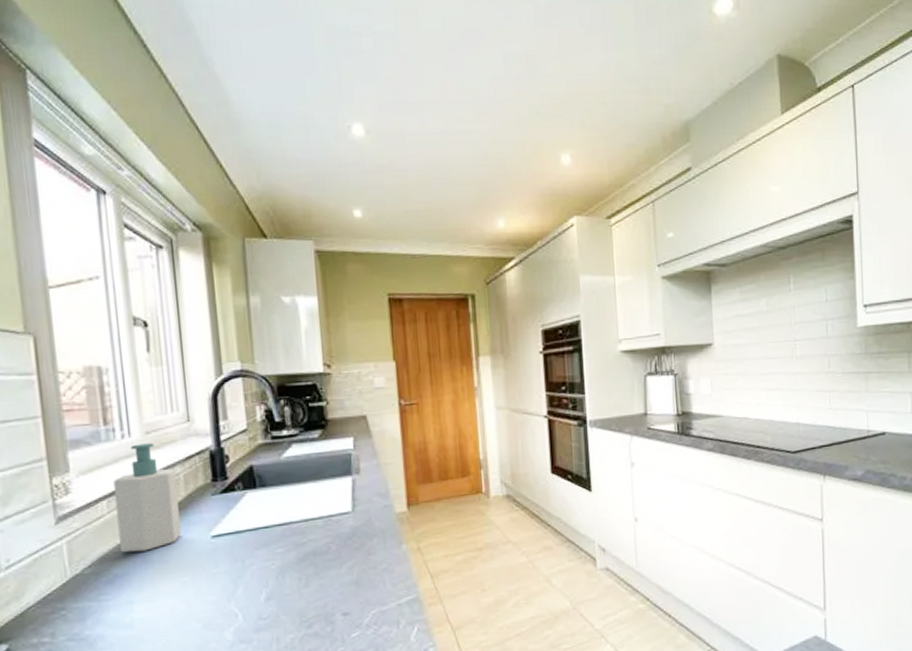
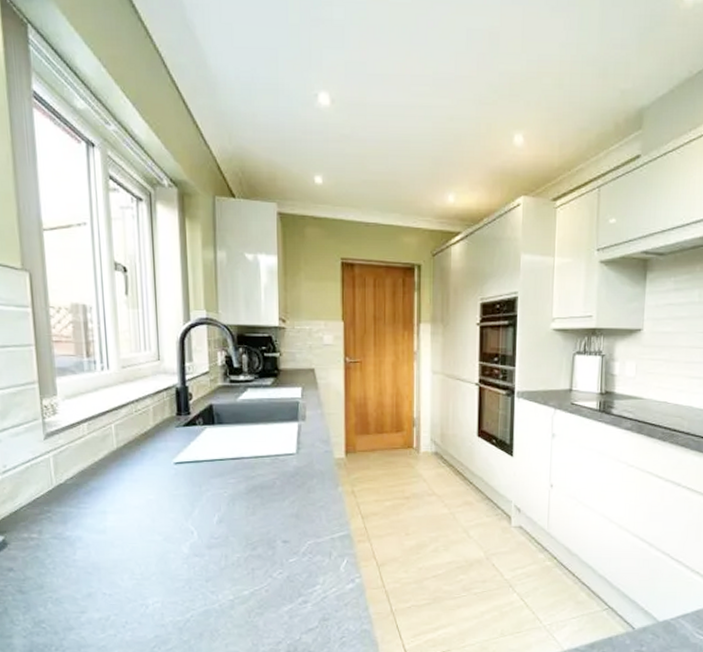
soap bottle: present [113,443,181,553] -> none [93,376,149,470]

